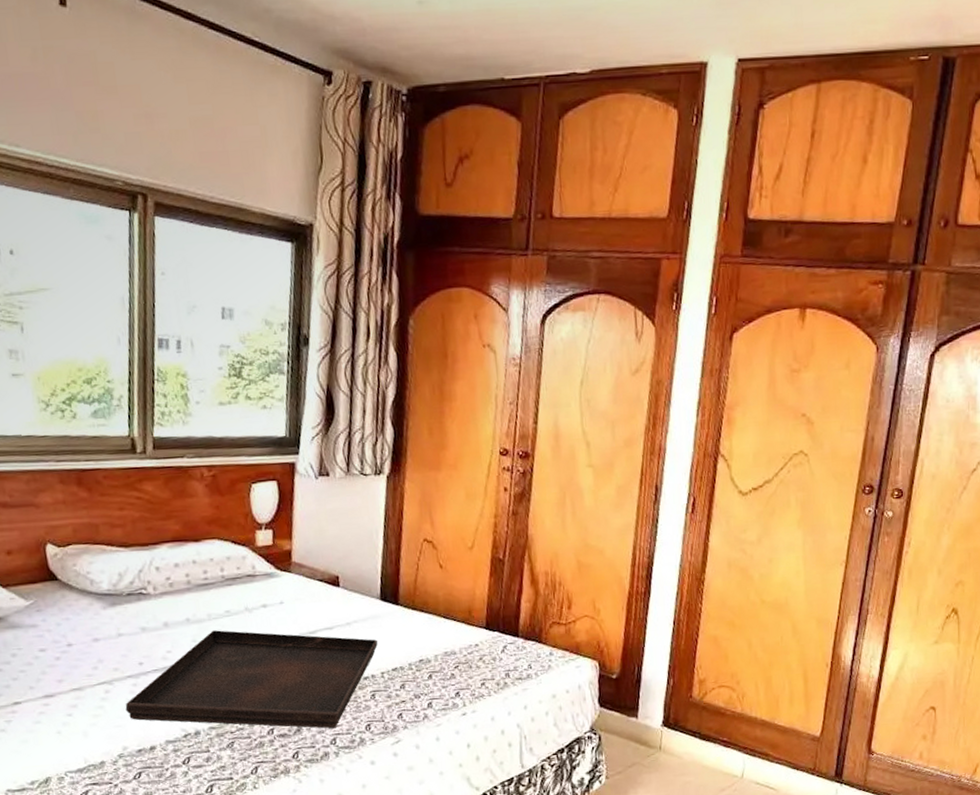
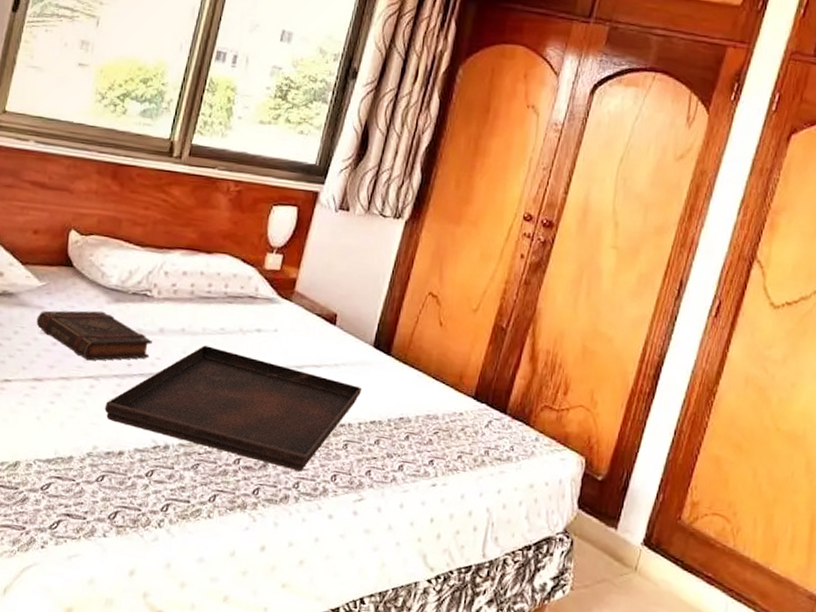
book: none [32,617,160,668] -> present [36,310,152,361]

